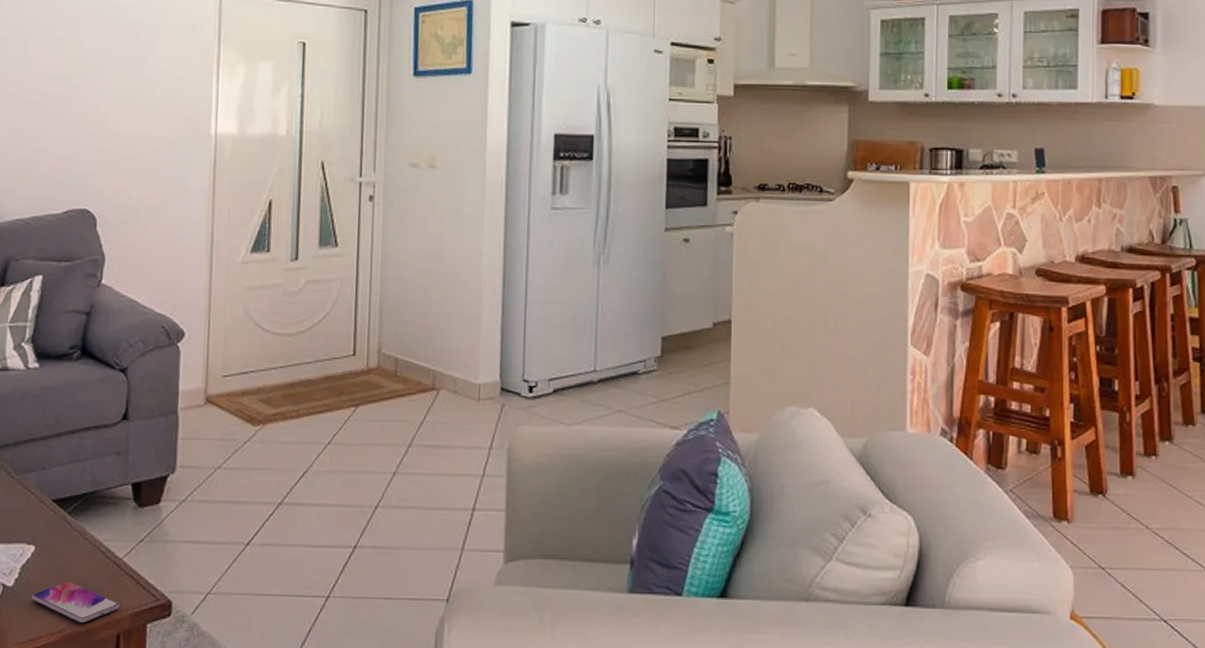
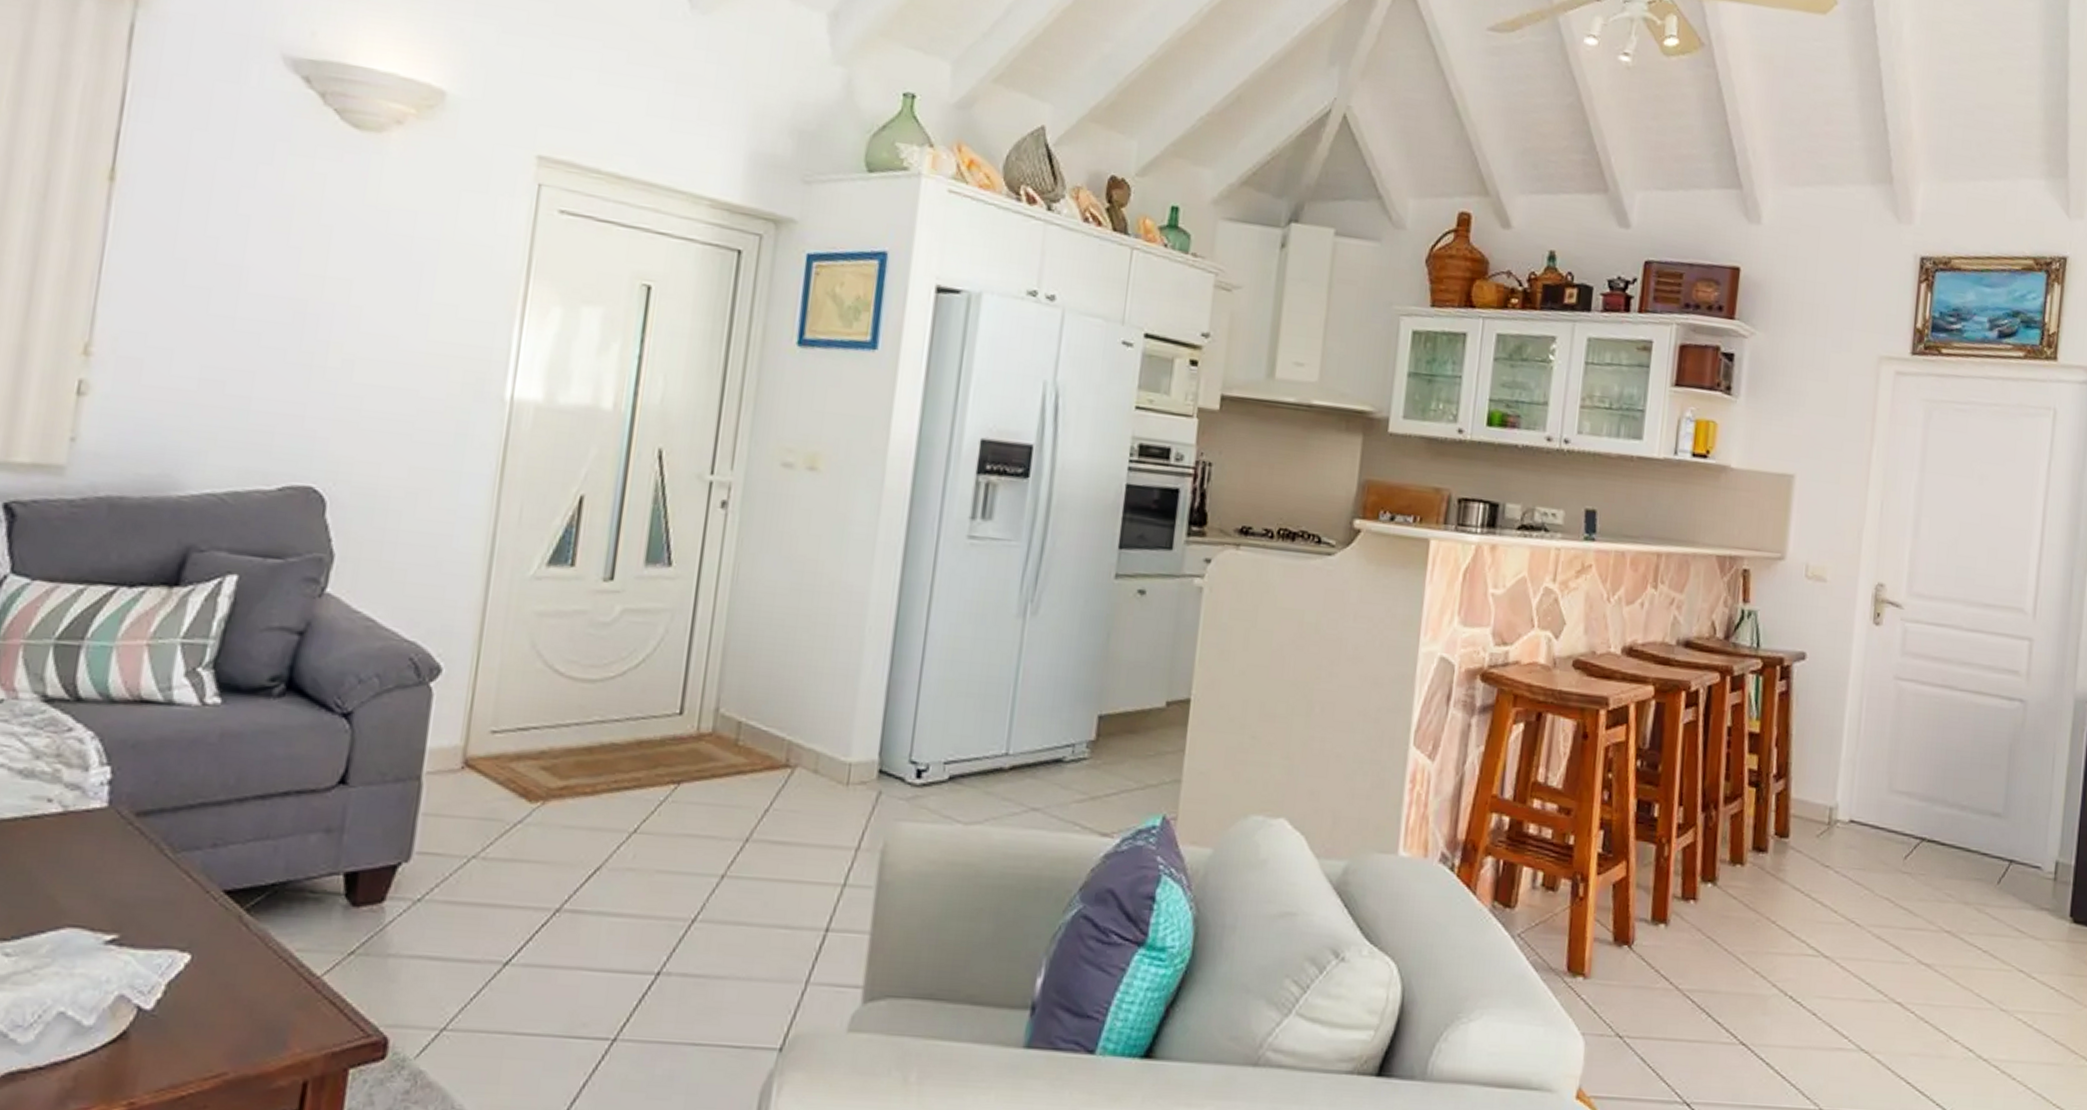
smartphone: present [31,581,119,623] -> none [179,1005,311,1065]

